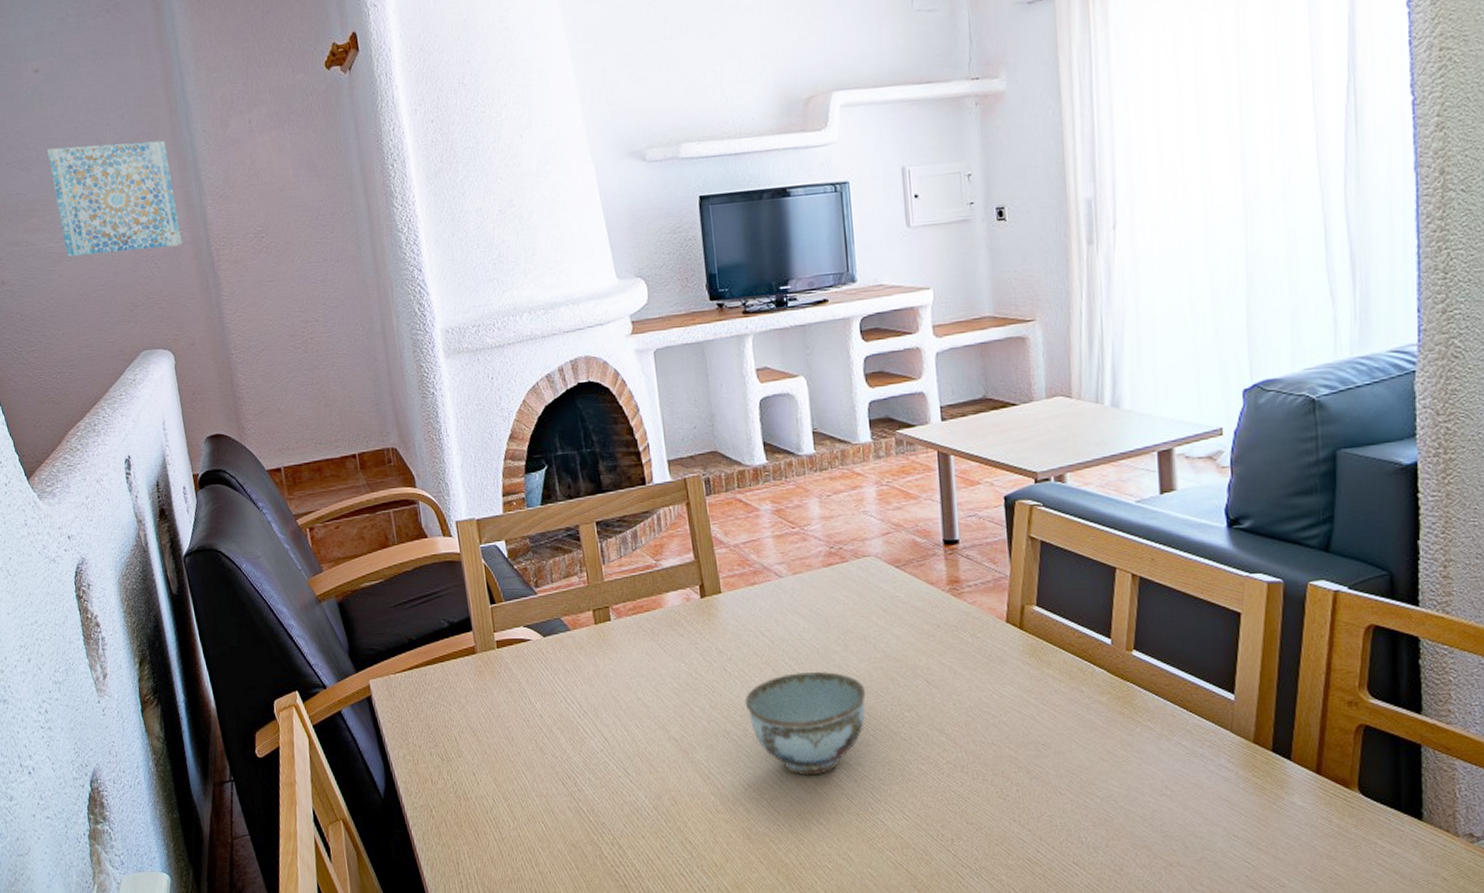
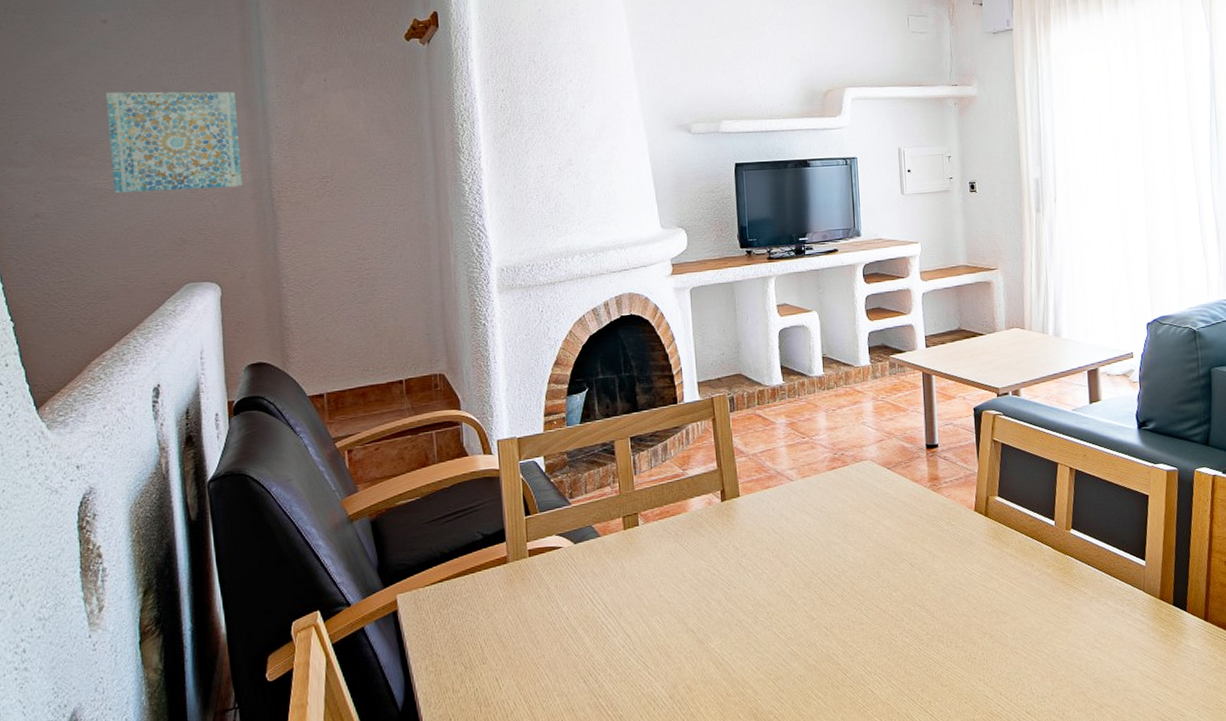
bowl: present [744,672,866,776] -> none [756,561,861,655]

